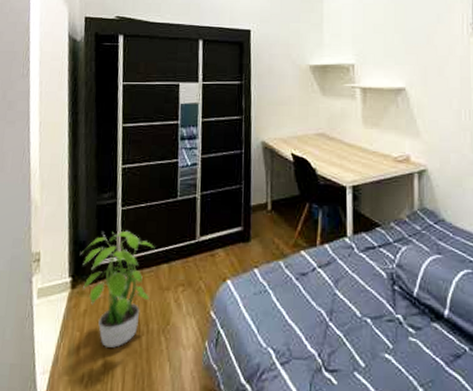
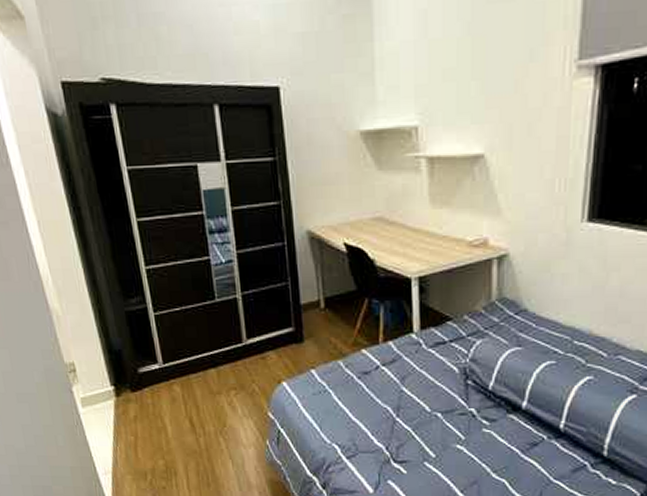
potted plant: present [81,227,155,348] -> none [118,333,202,449]

